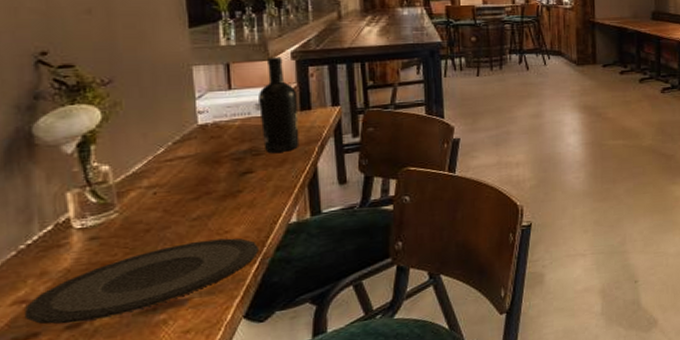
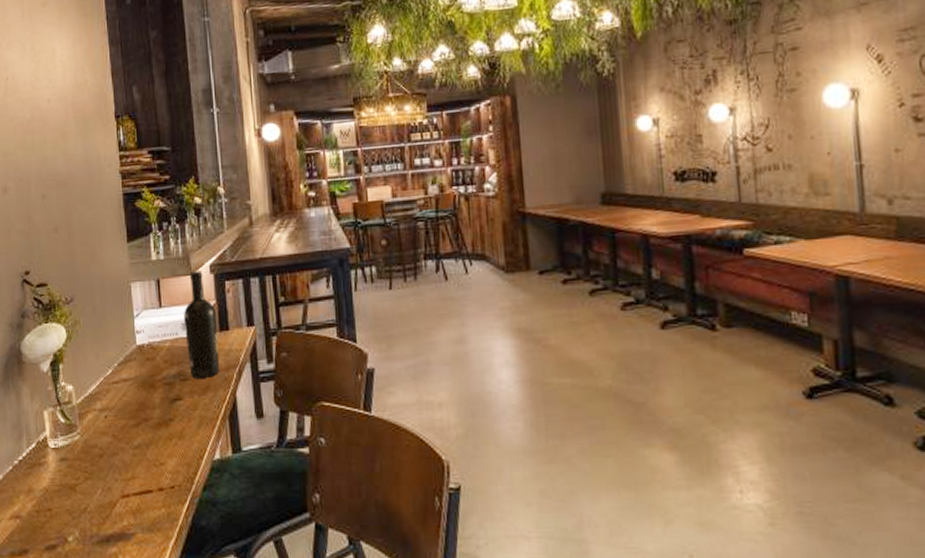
plate: present [25,238,258,324] -> none [19,471,188,545]

